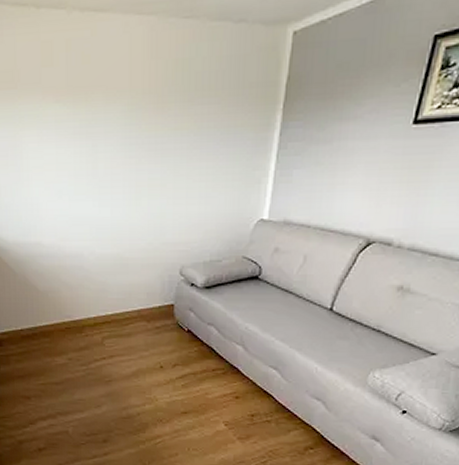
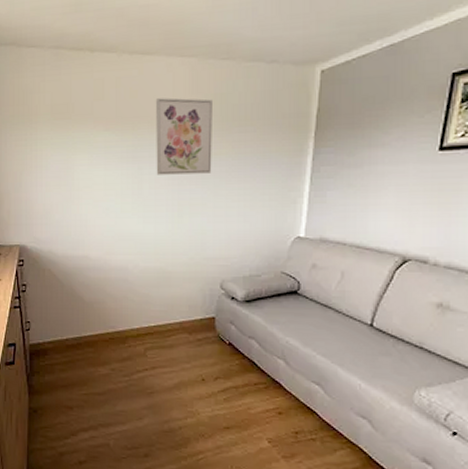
wall art: none [110,63,175,153] -> present [155,97,214,175]

